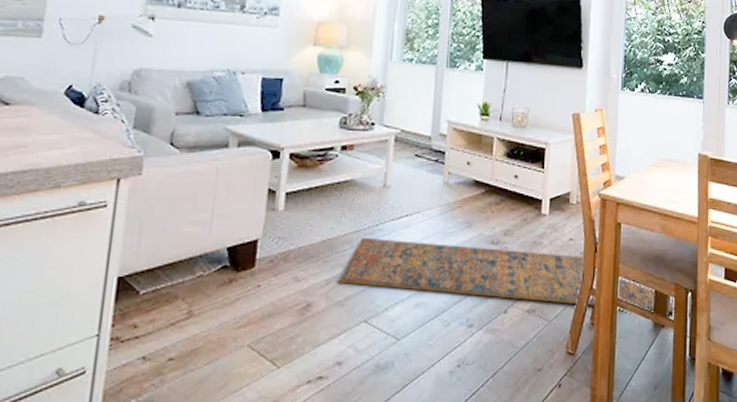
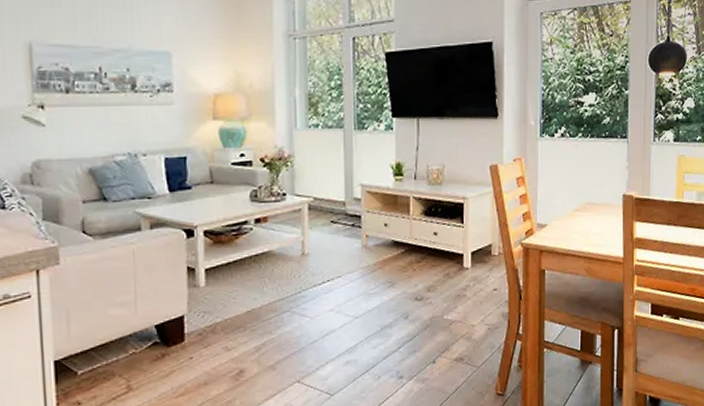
rug: present [337,237,692,314] -> none [266,304,618,351]

